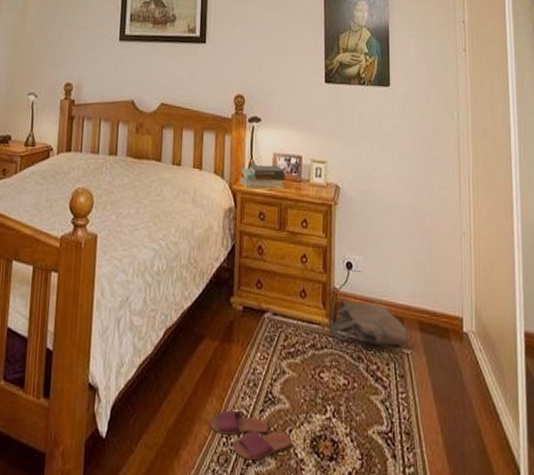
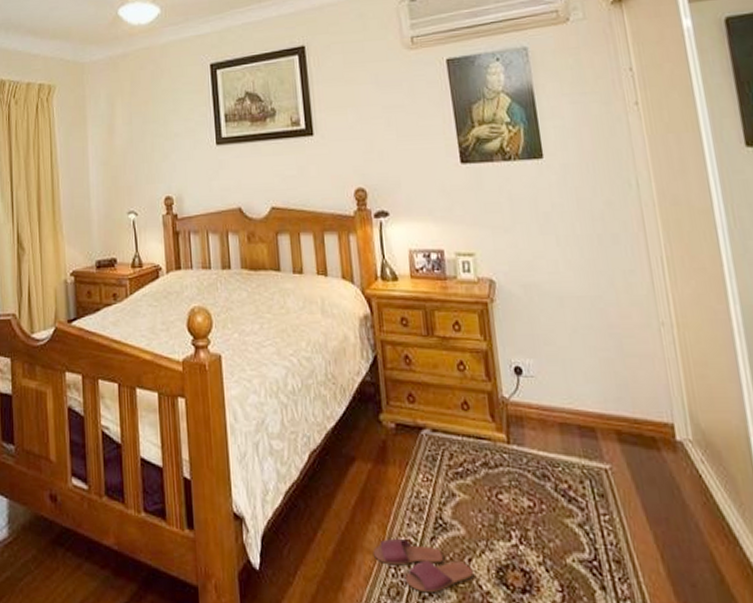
books: present [239,164,286,190] -> none [372,263,428,293]
tote bag: present [328,300,408,348] -> none [499,411,605,462]

